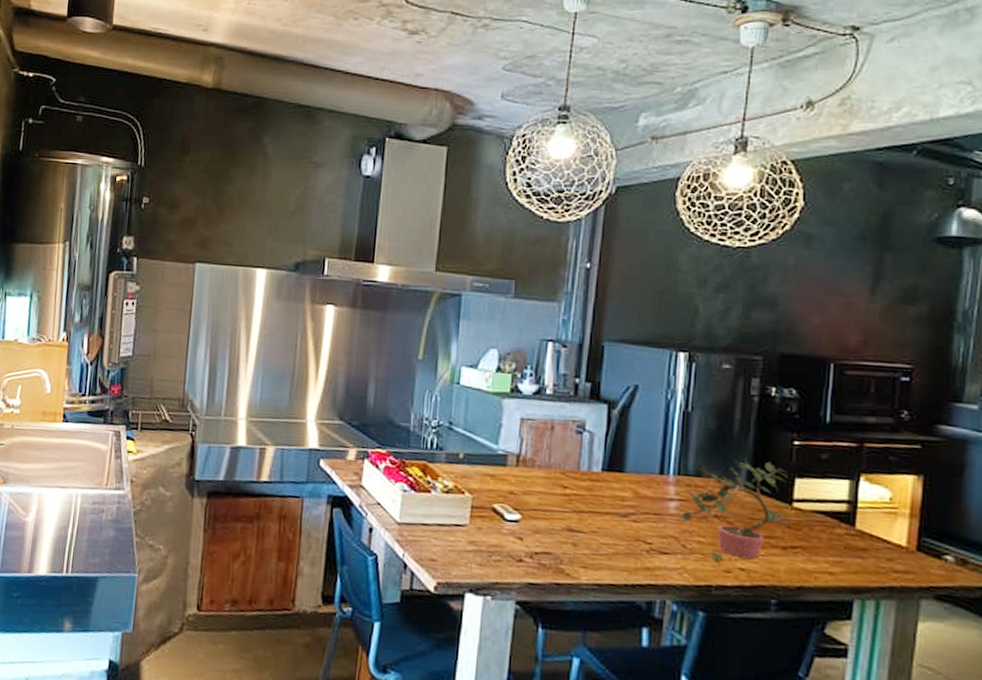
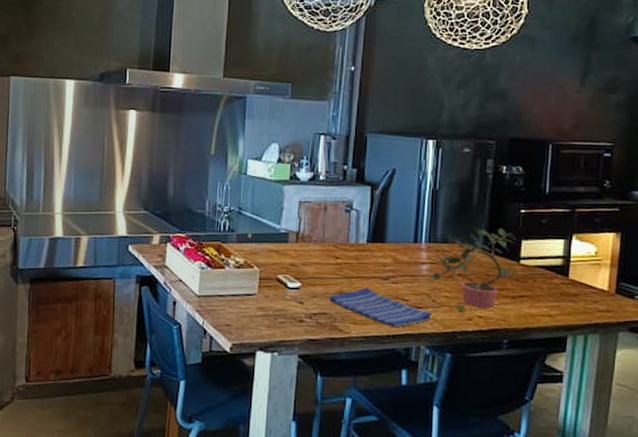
dish towel: none [553,524,681,575] -> present [328,287,432,327]

